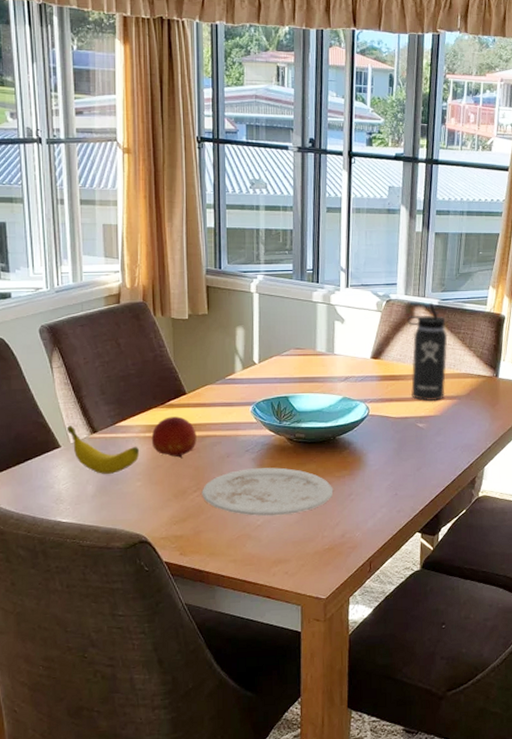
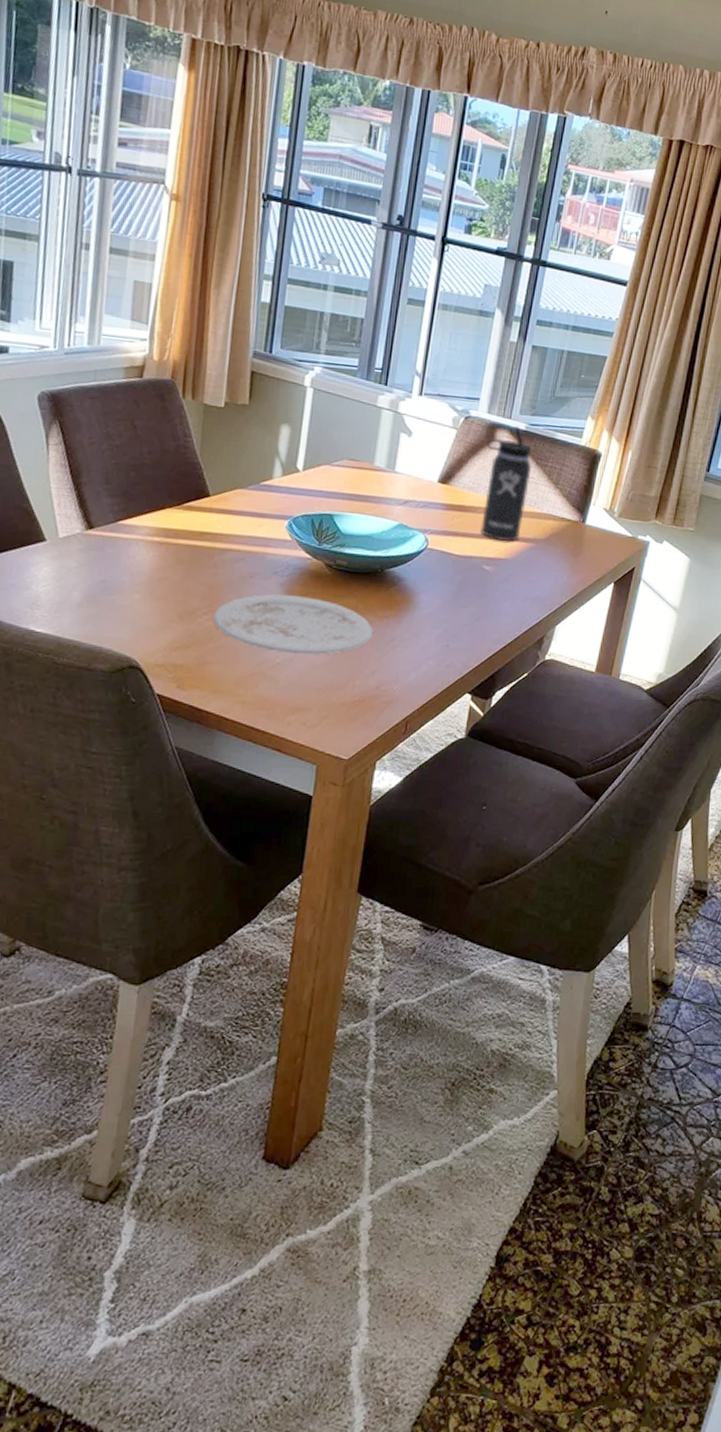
banana: present [66,426,140,474] -> none [56,516,144,581]
fruit: present [151,416,197,459] -> none [159,521,216,573]

